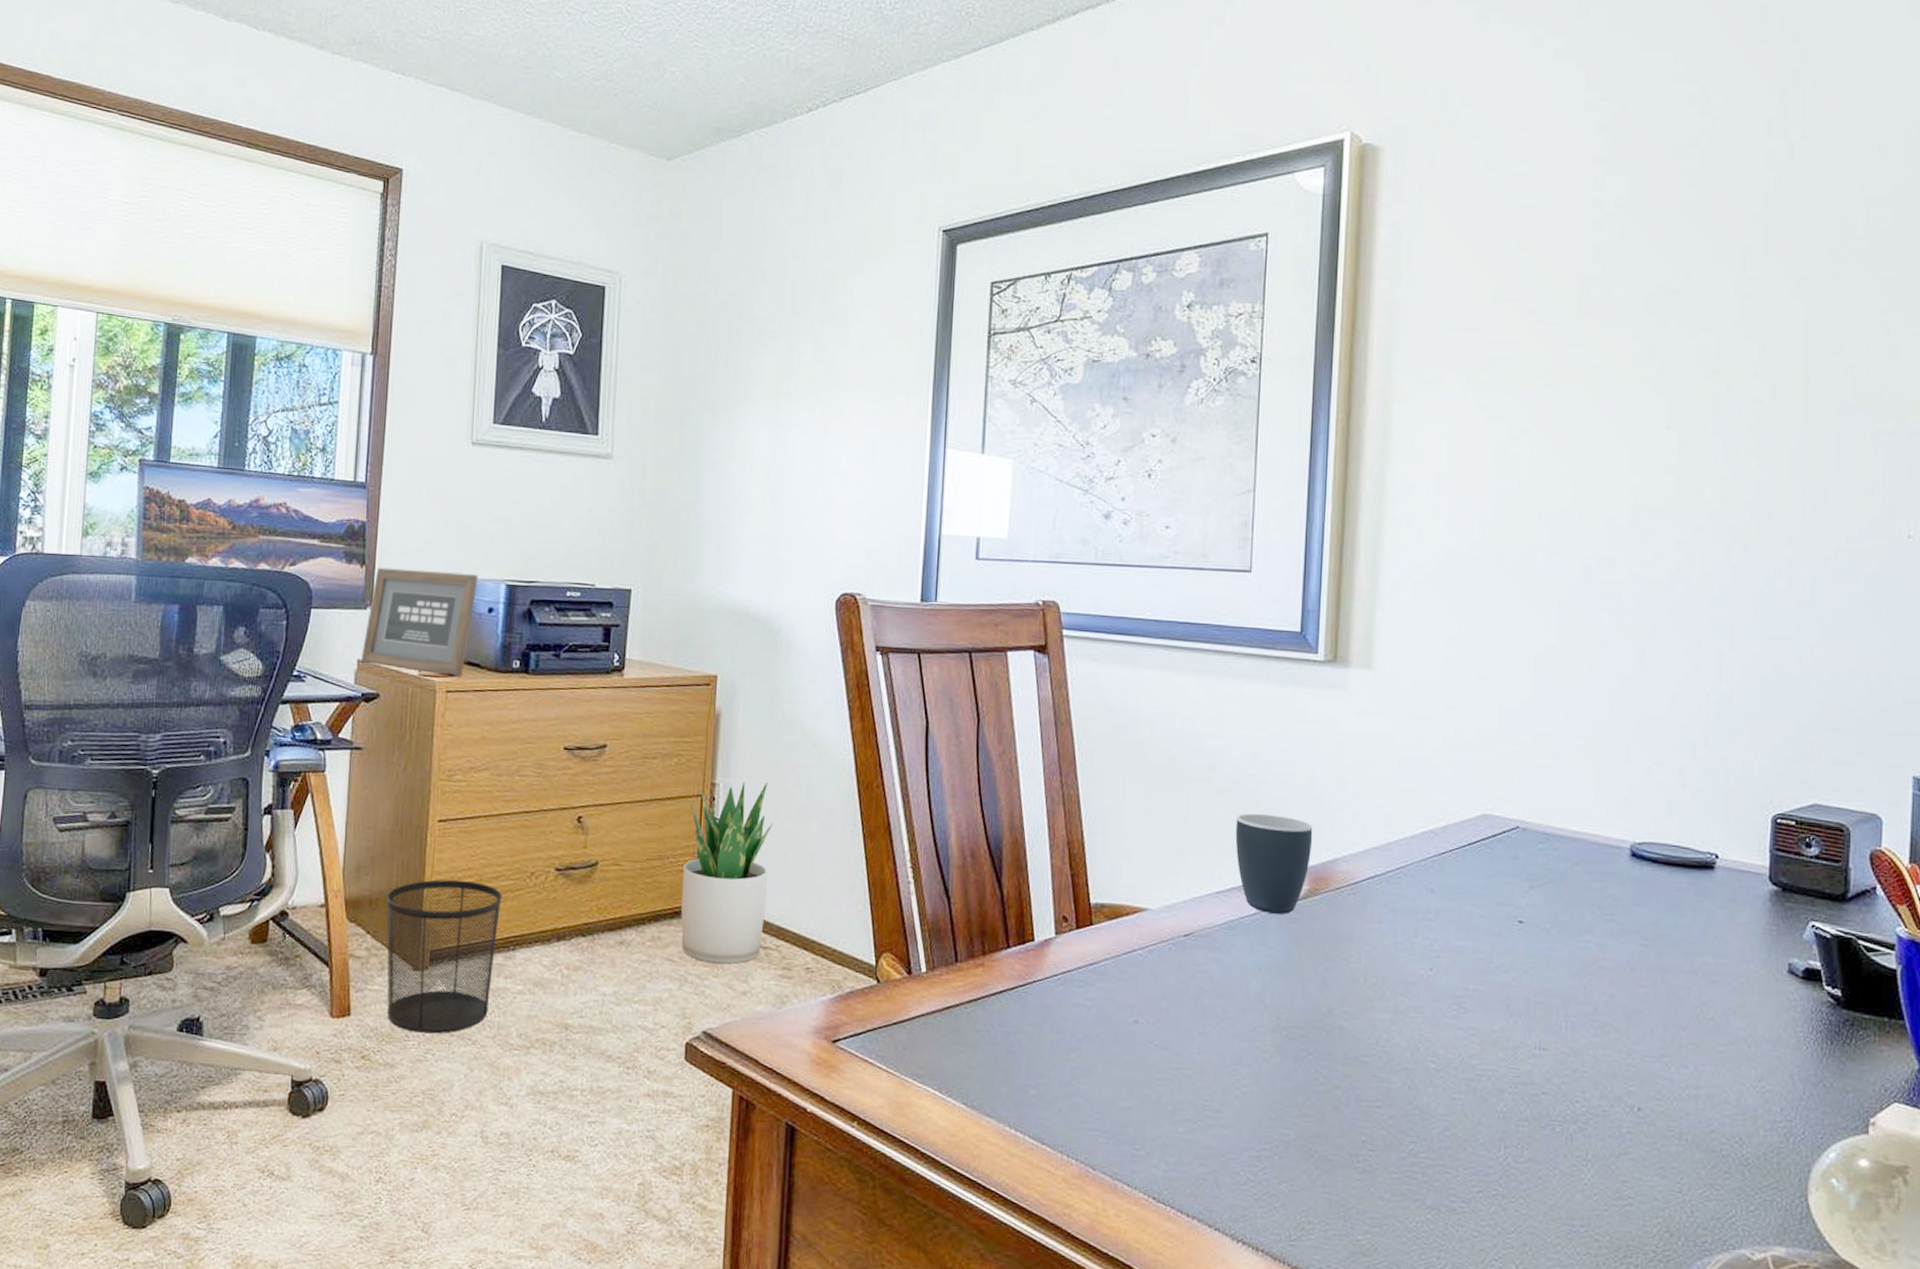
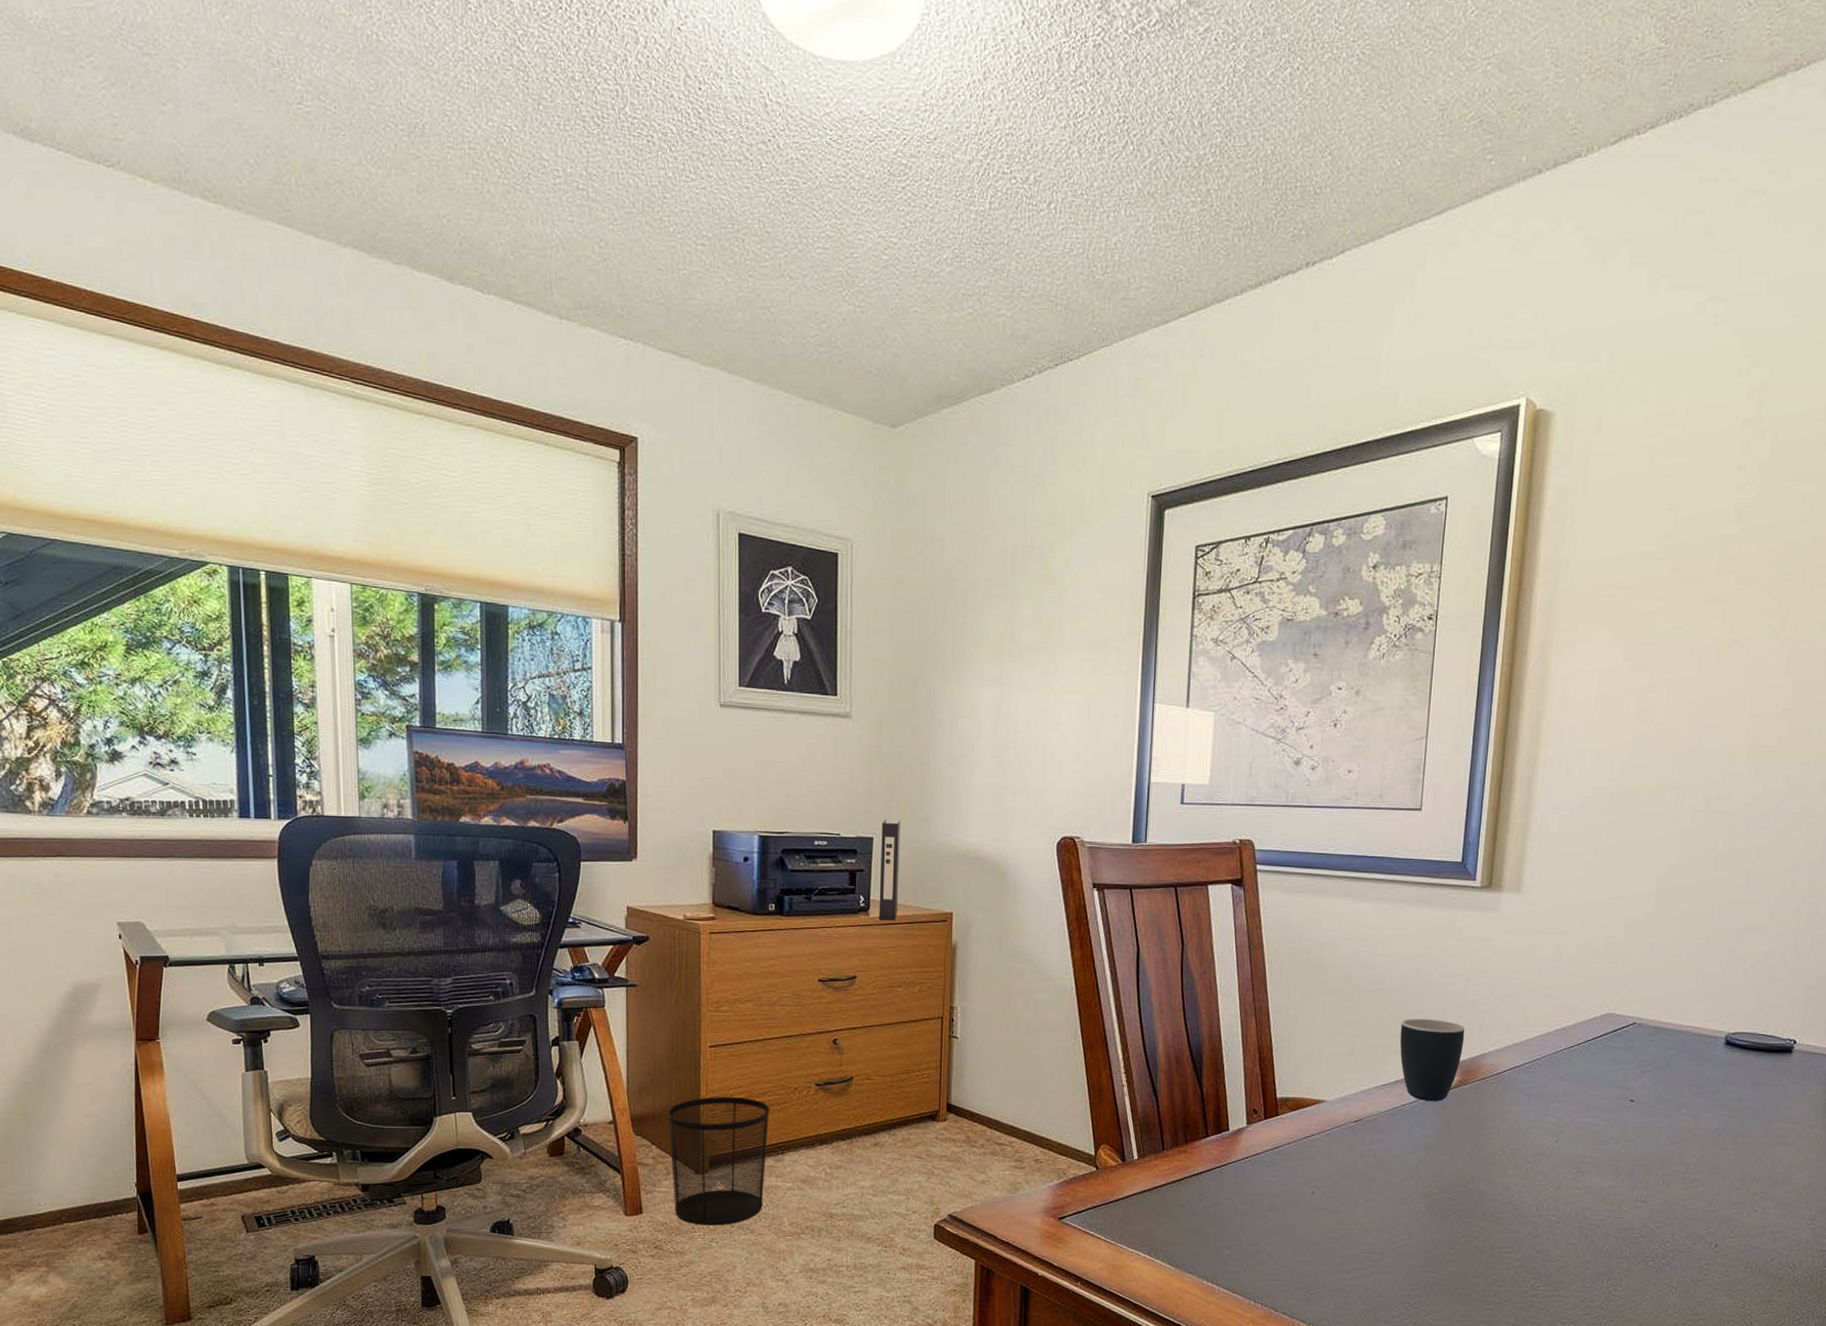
picture frame: present [361,567,479,676] -> none [630,822,733,919]
binder: none [634,570,662,683] -> present [879,820,900,921]
planter: present [681,781,773,965] -> none [927,1004,1005,1159]

